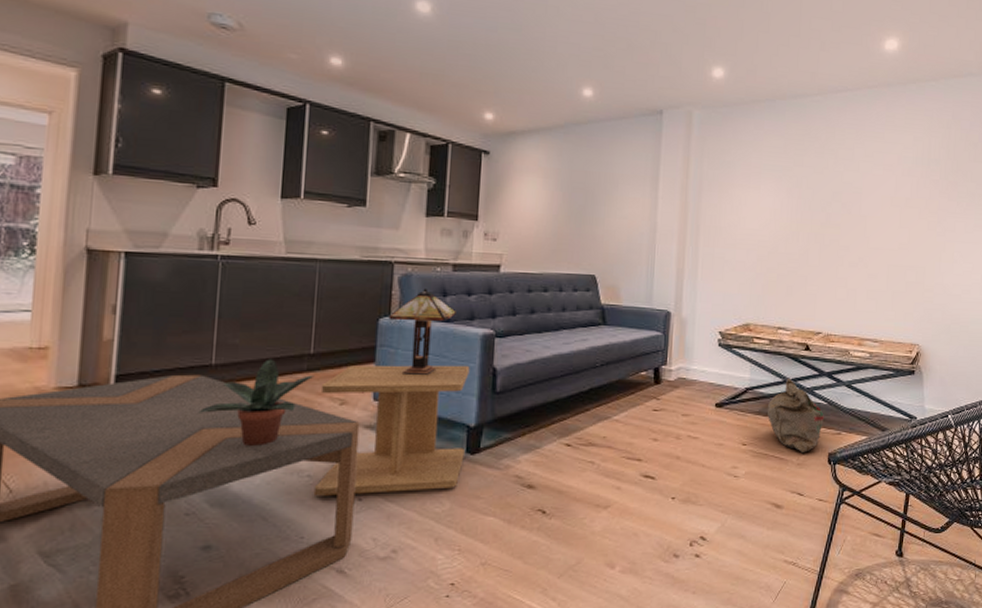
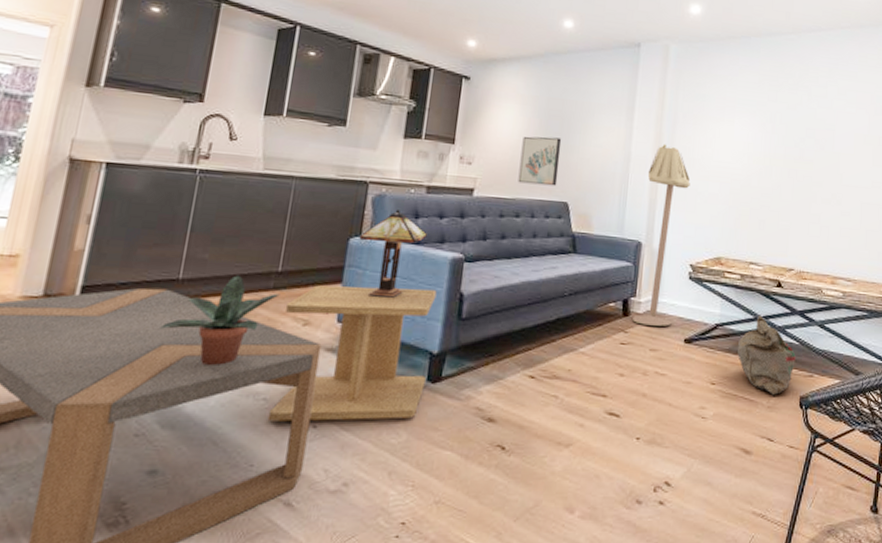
wall art: none [544,210,587,260] -> present [518,136,562,186]
floor lamp: none [664,213,718,392] -> present [633,144,691,326]

